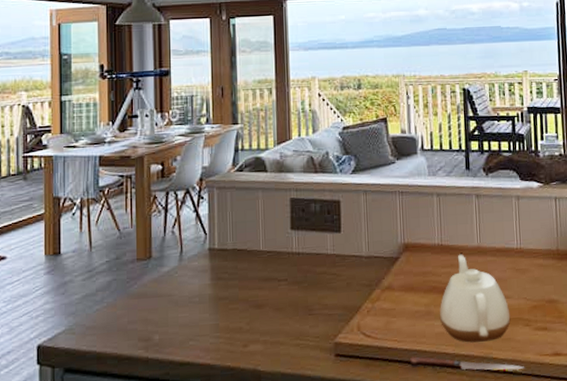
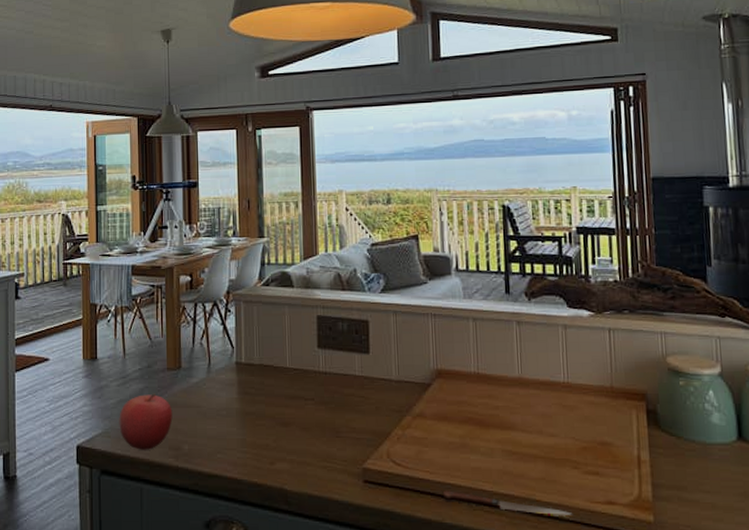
fruit: none [84,285,143,344] -> present [119,393,173,450]
teapot: present [439,254,511,343] -> none [475,384,557,481]

